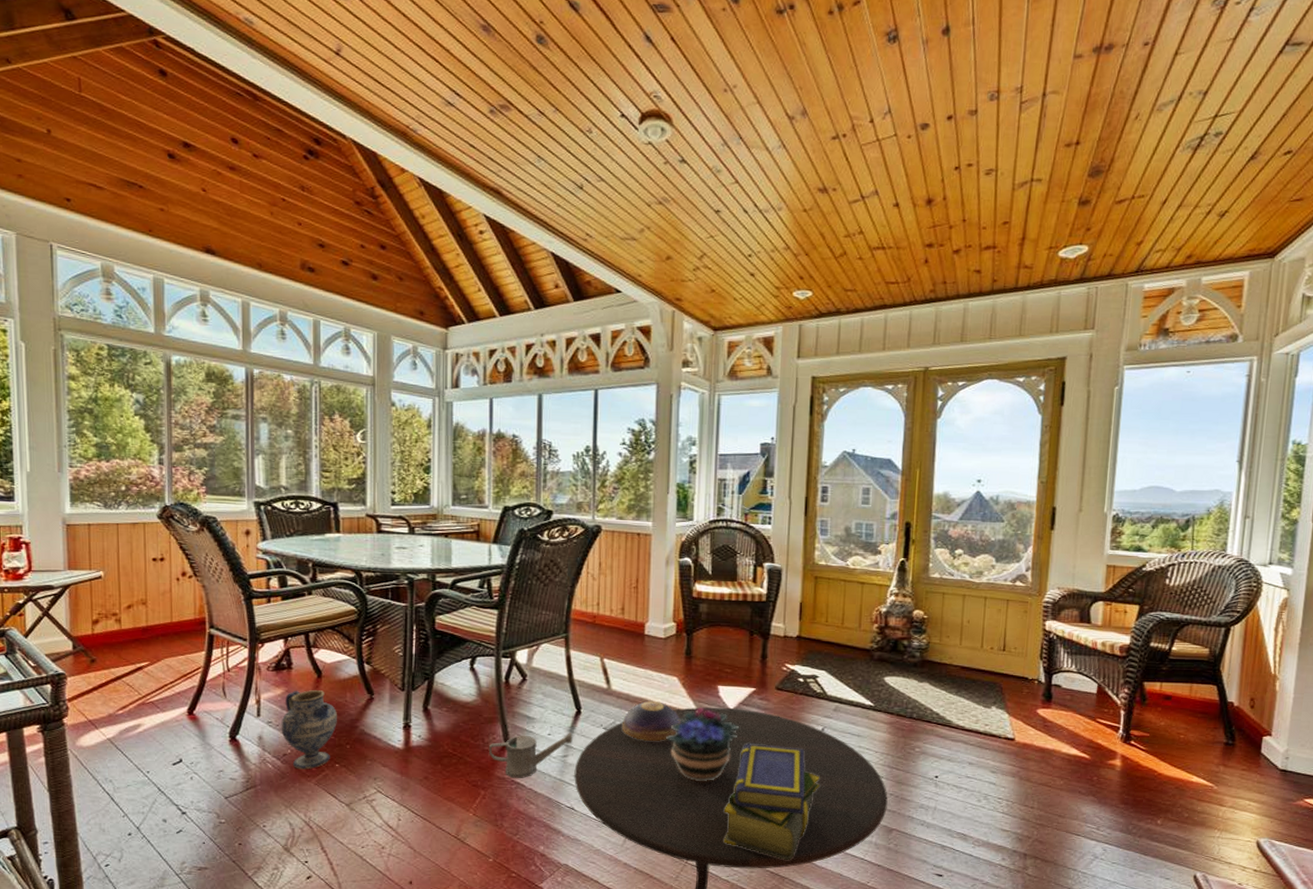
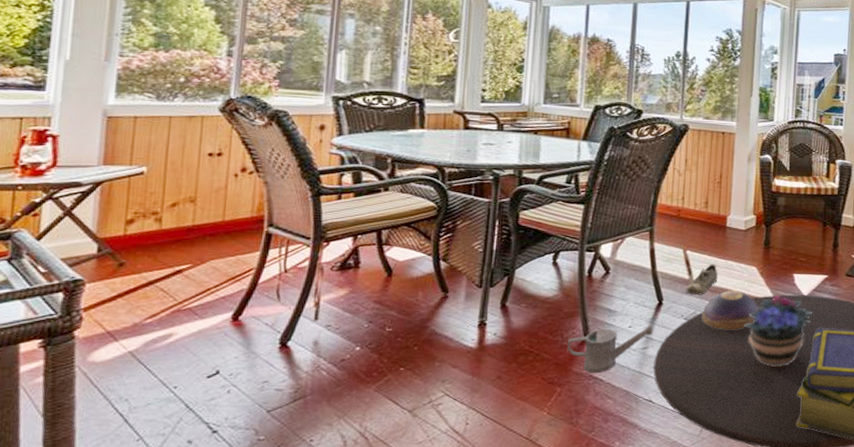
ceramic jug: present [281,690,337,770] -> none [341,290,406,376]
shoe: none [604,673,637,705] -> present [686,264,718,295]

